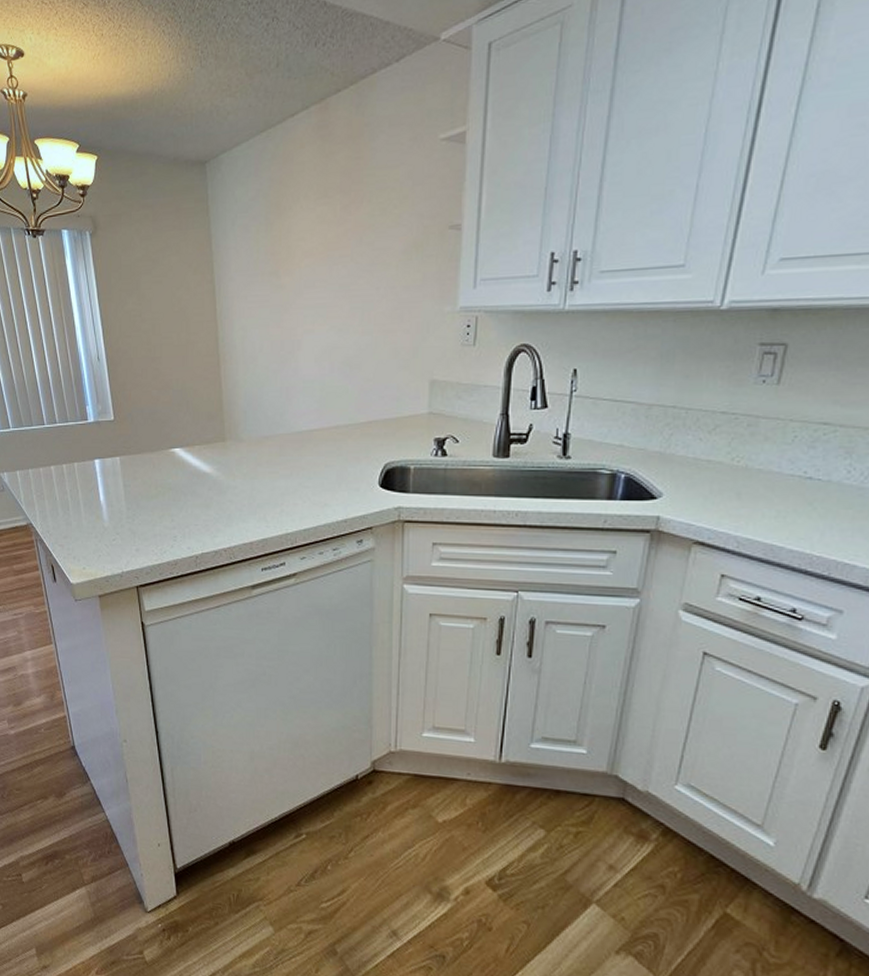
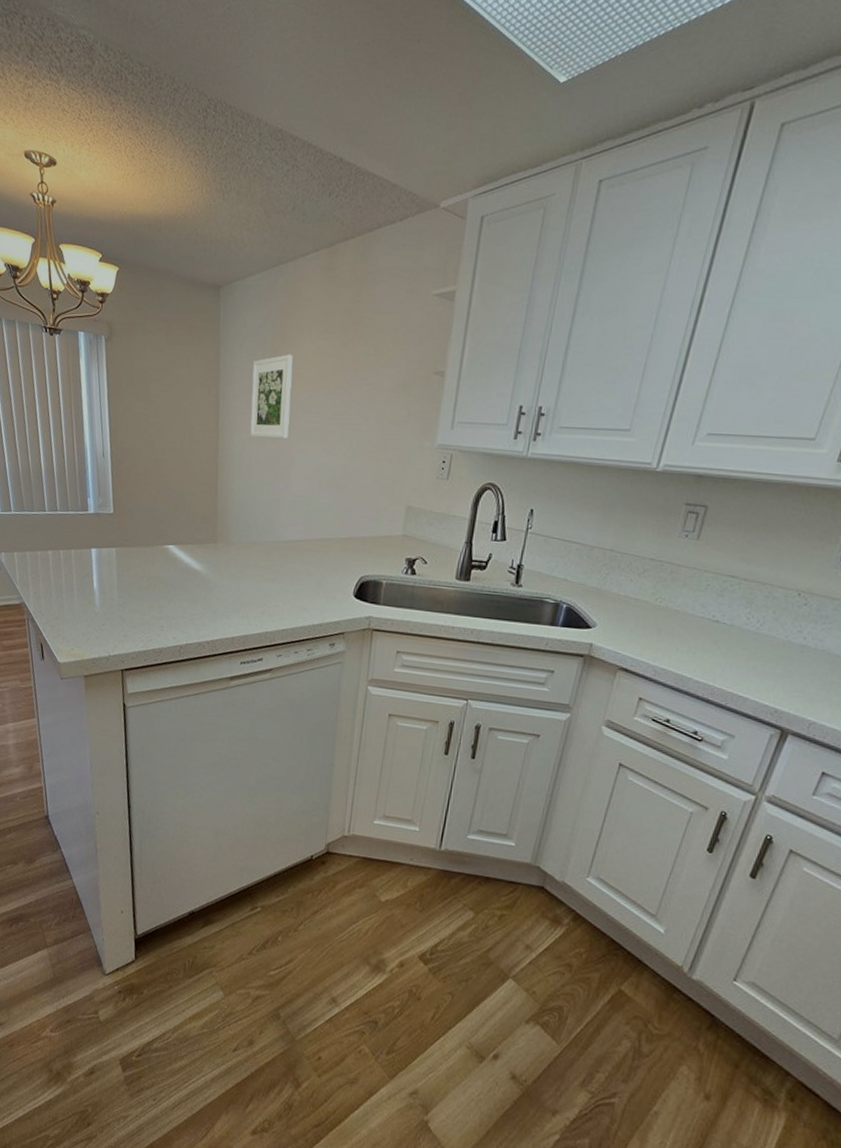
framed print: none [248,226,292,322] -> present [250,354,293,439]

